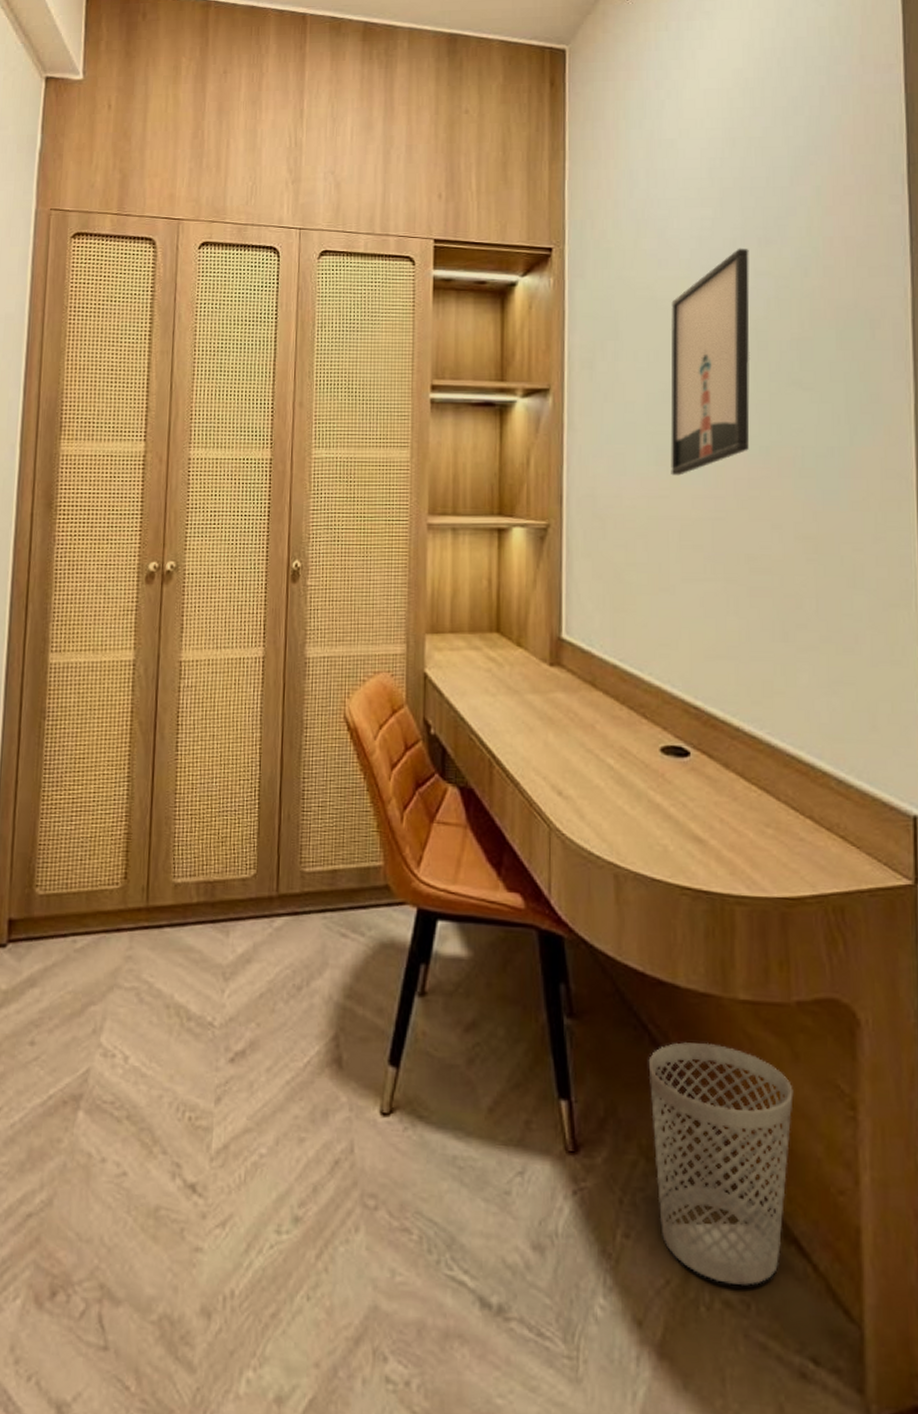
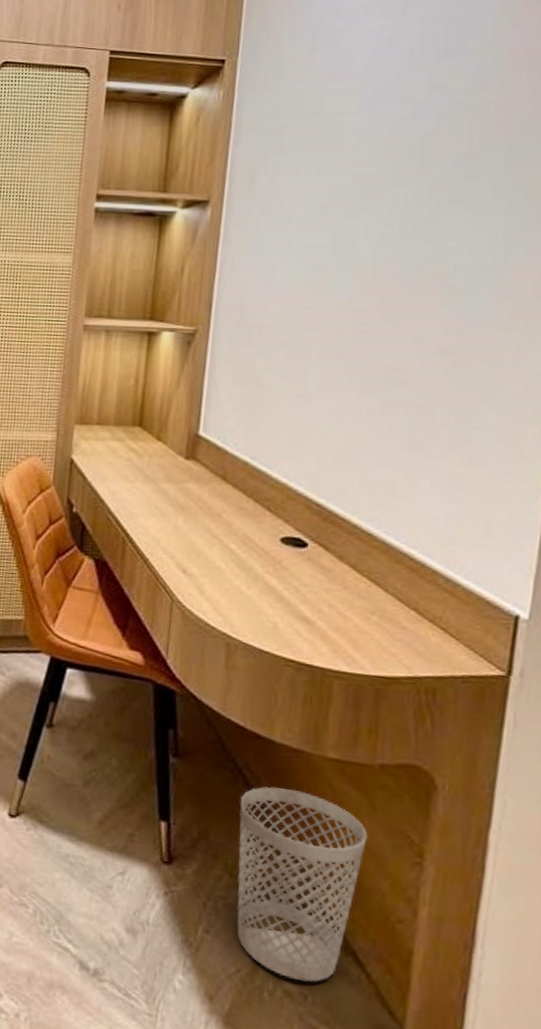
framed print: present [670,248,750,476] -> none [319,60,426,289]

